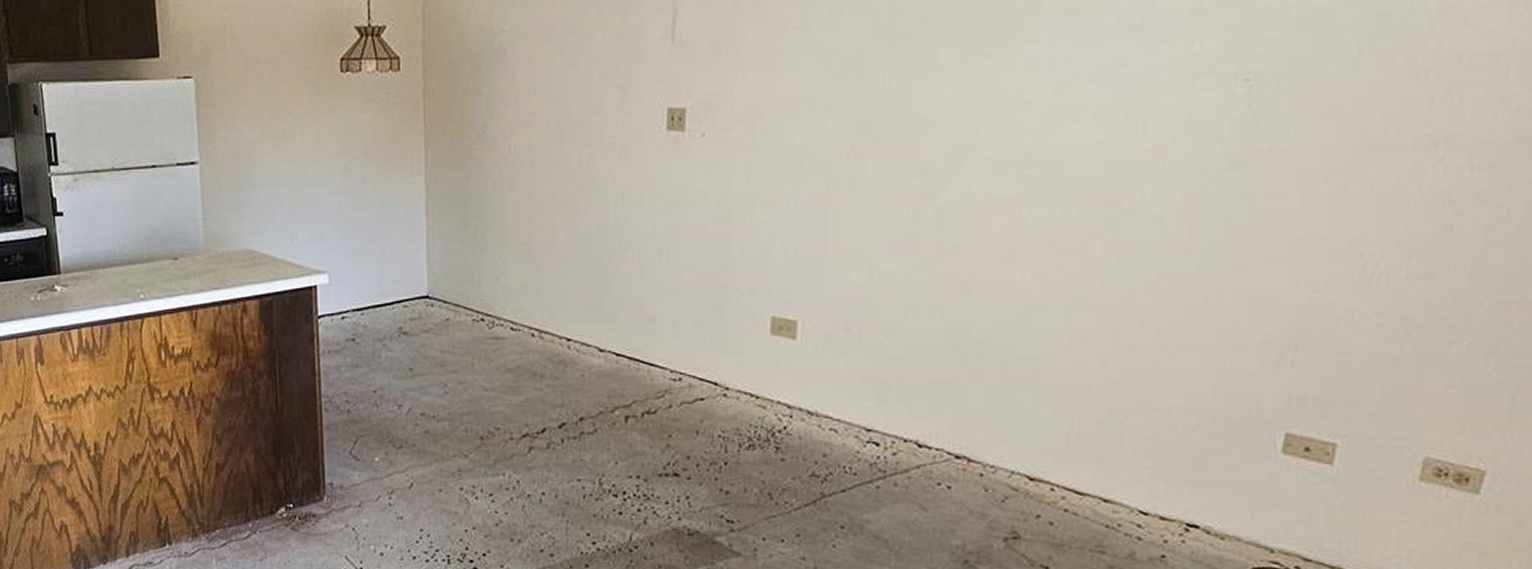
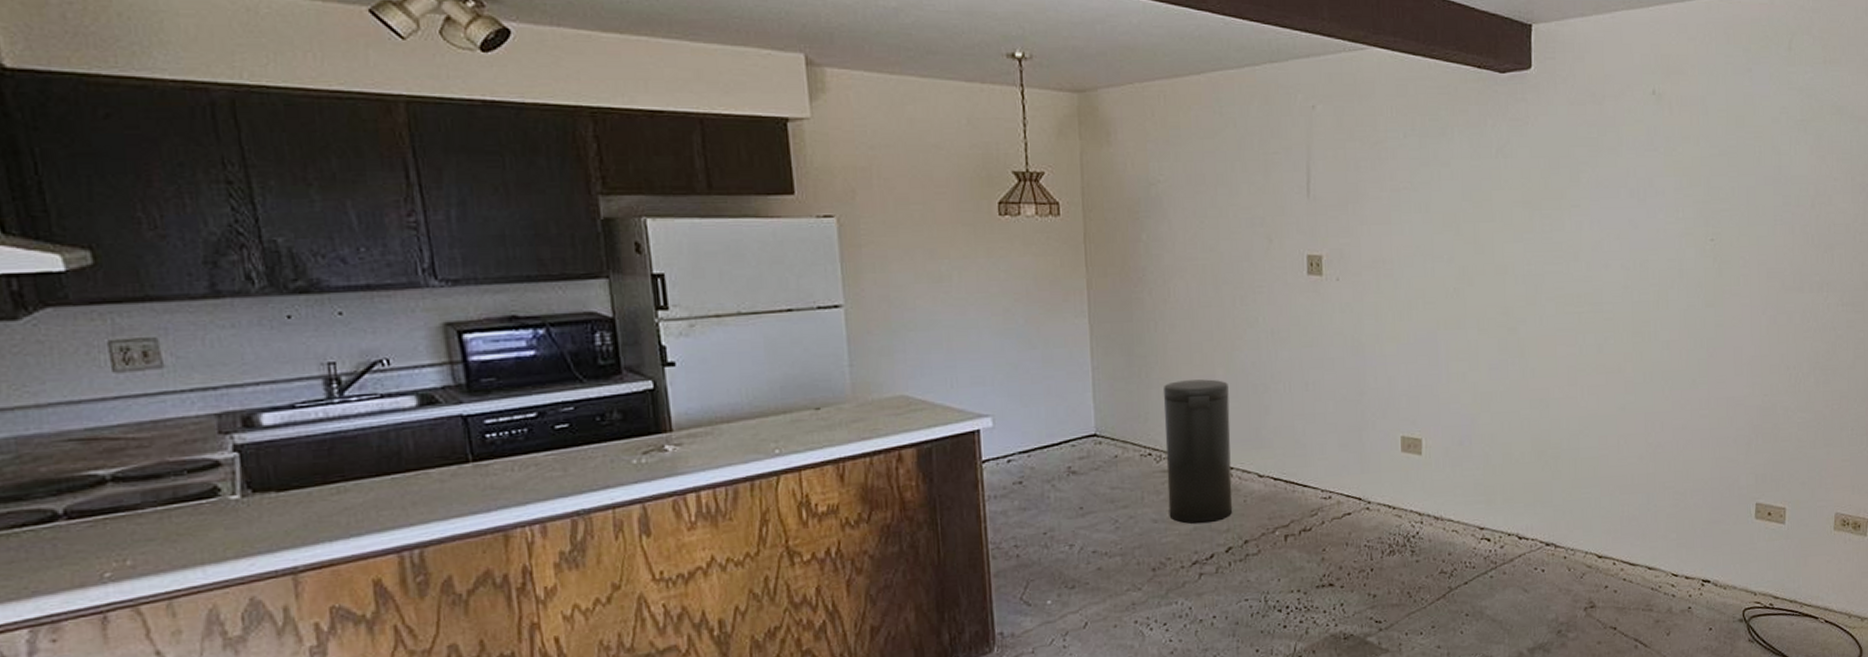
pedal bin: none [498,243,570,396] -> present [1162,379,1233,524]

